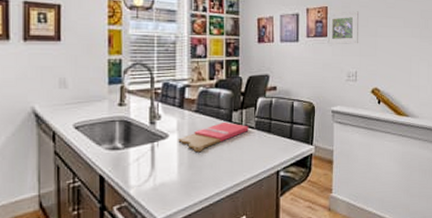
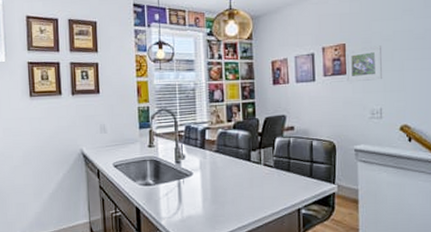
cutting board: present [178,121,249,153] -> none [201,161,268,189]

